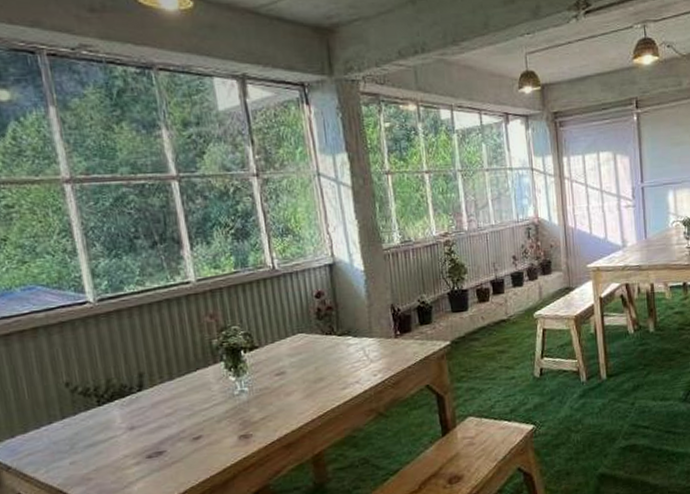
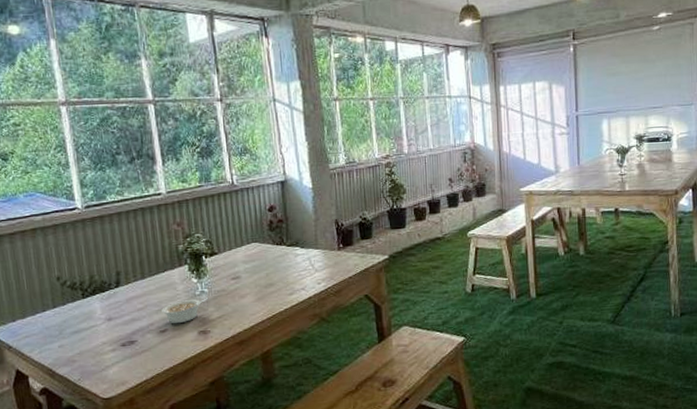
legume: none [194,397,248,430] -> present [162,298,208,324]

